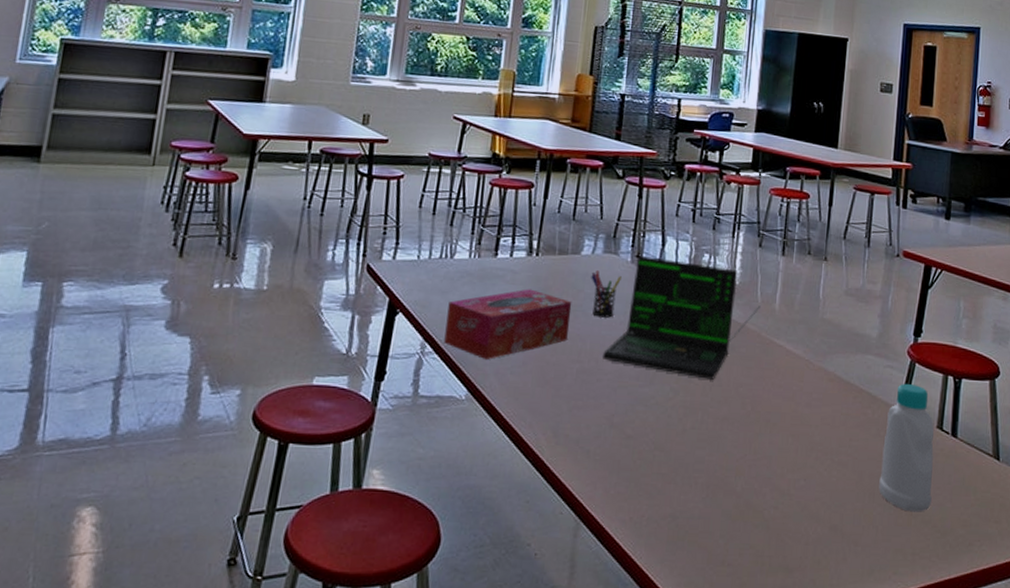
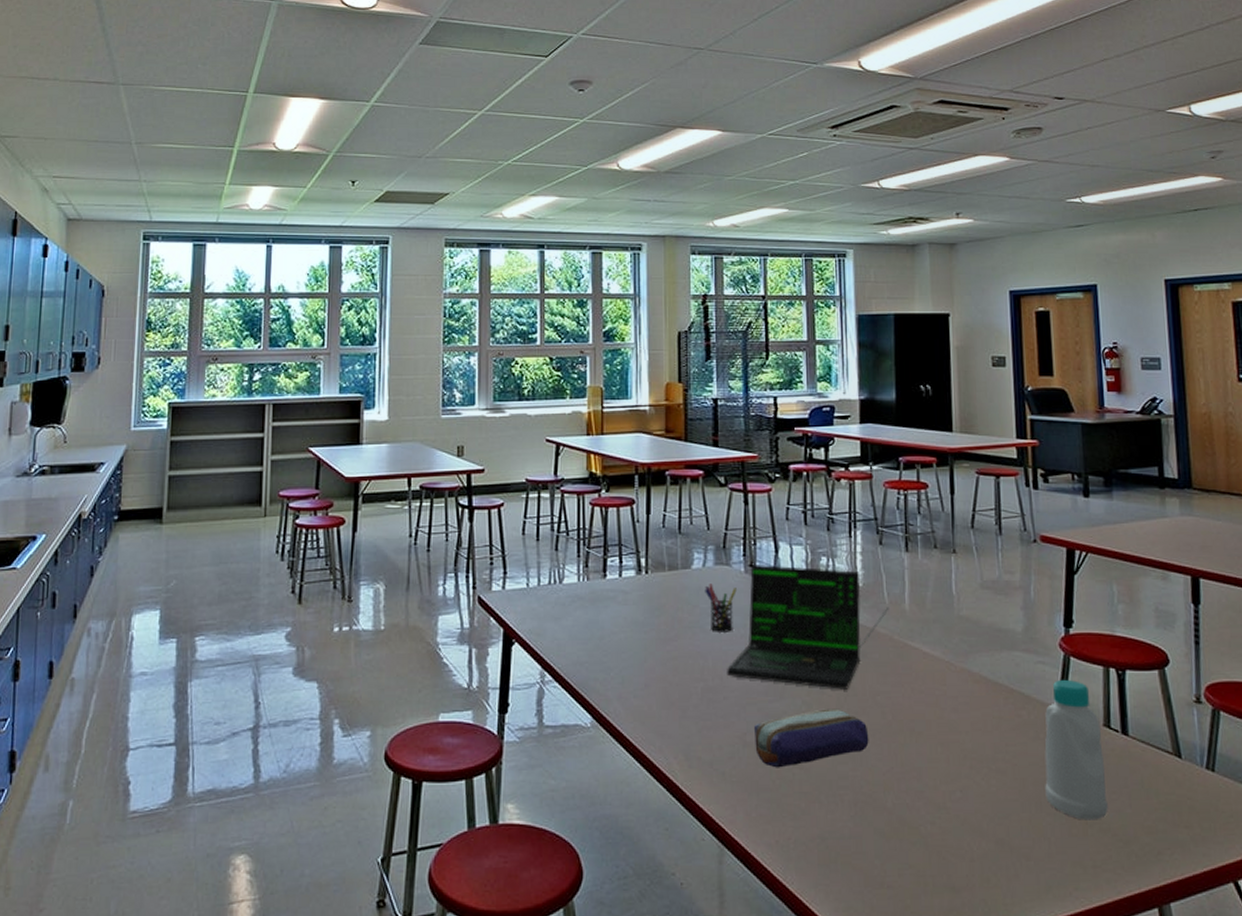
tissue box: present [444,289,572,361] -> none [563,608,689,685]
pencil case: none [621,396,728,449] -> present [753,708,869,768]

